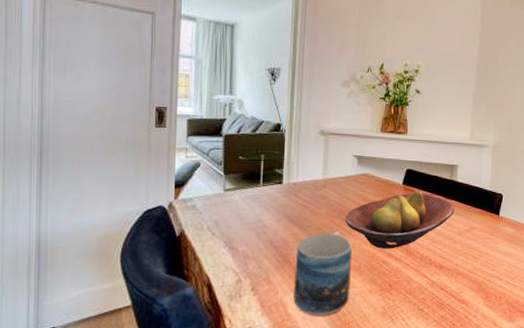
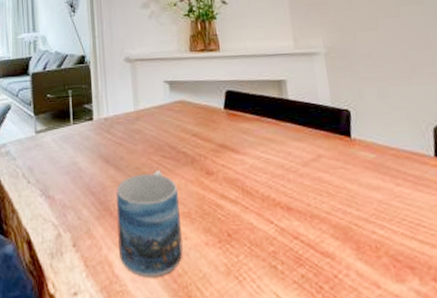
fruit bowl: present [345,190,454,249] -> none [164,114,292,189]

